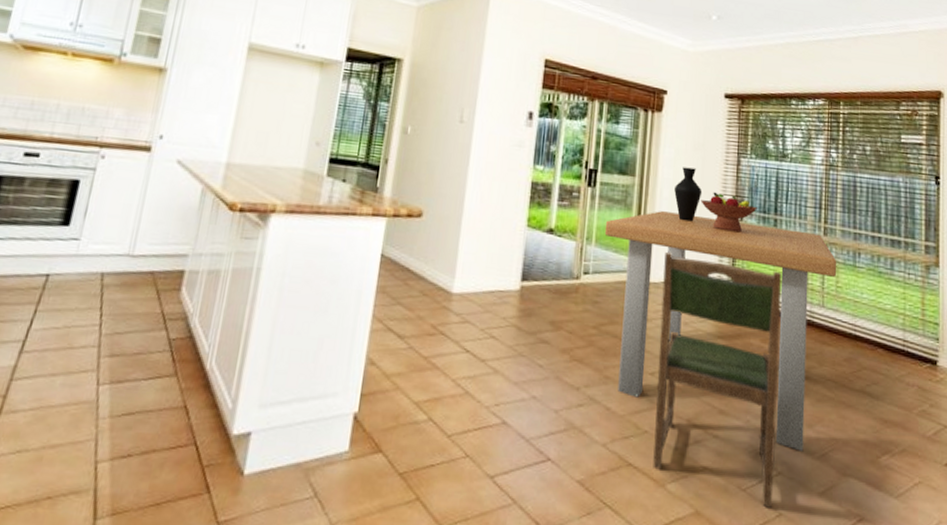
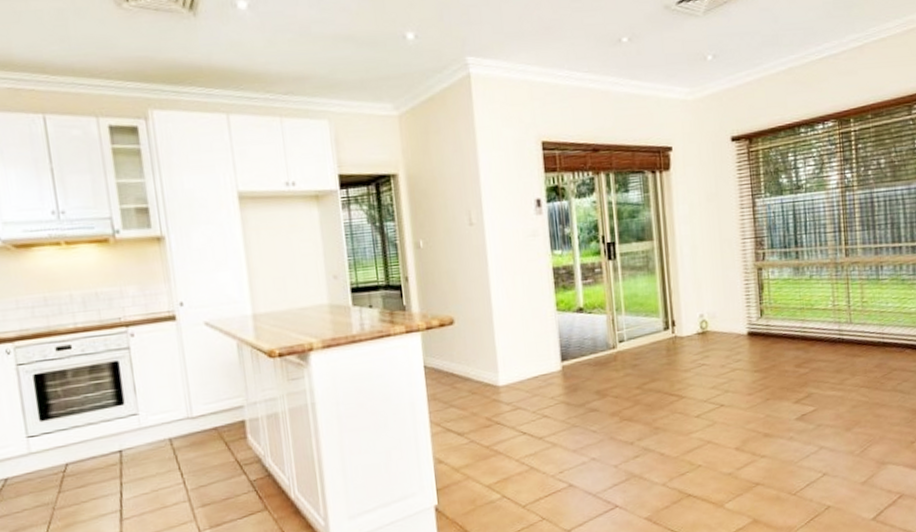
dining table: present [604,211,837,451] -> none [631,256,862,453]
dining chair: present [653,252,781,508] -> none [694,300,821,504]
vase: present [674,167,703,222] -> none [694,219,722,273]
fruit bowl: present [701,191,757,233] -> none [721,237,778,274]

